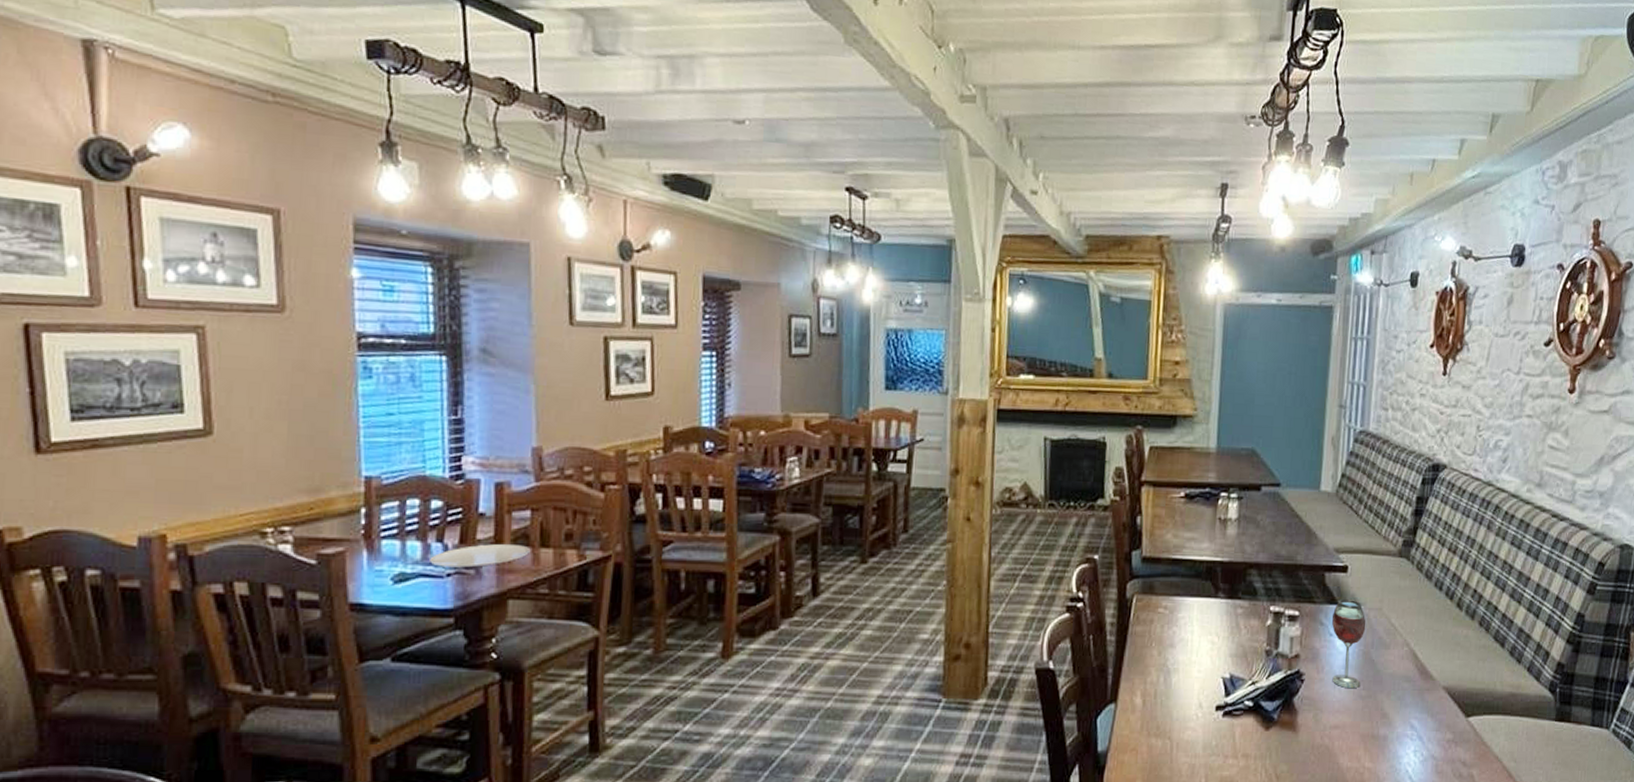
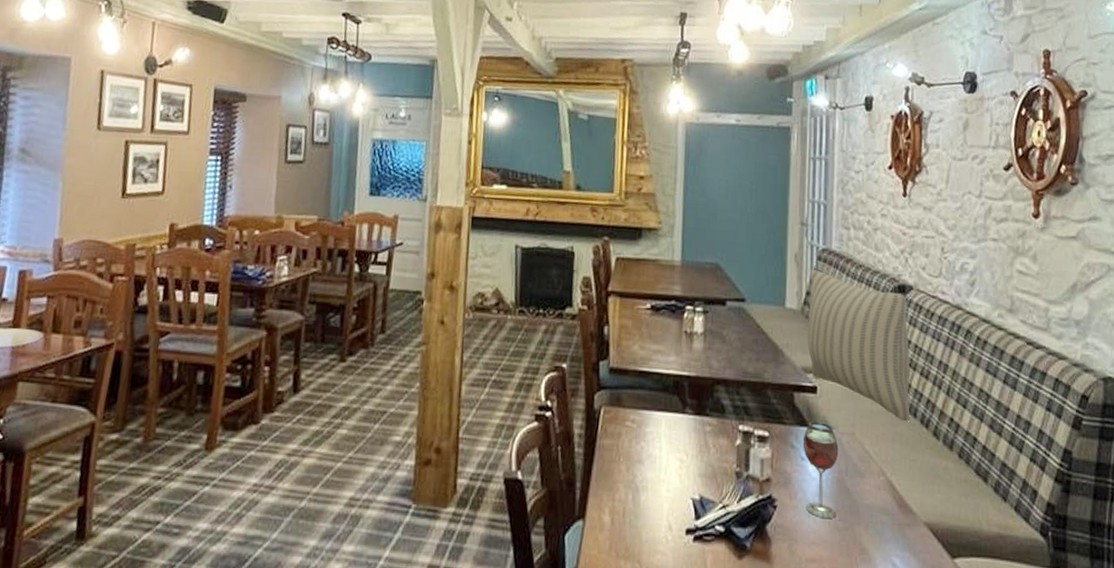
pillow: none [1340,452,1439,595] -> present [807,269,910,422]

